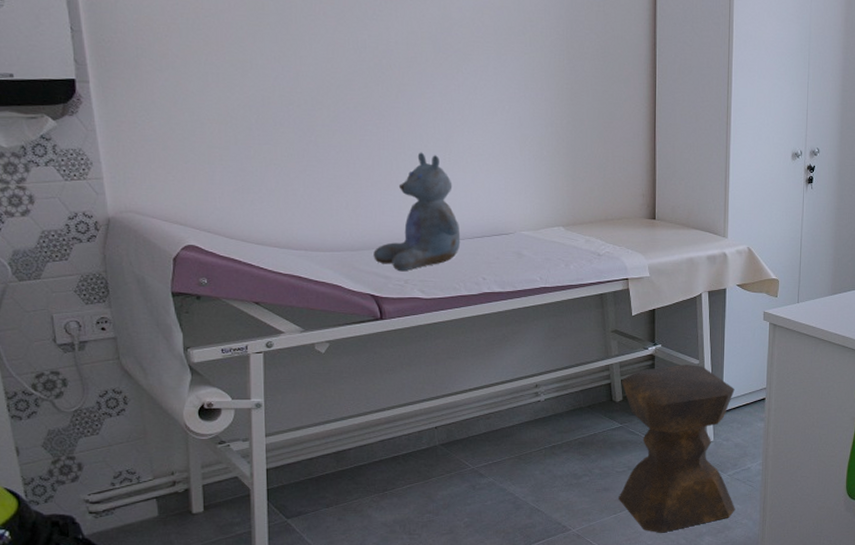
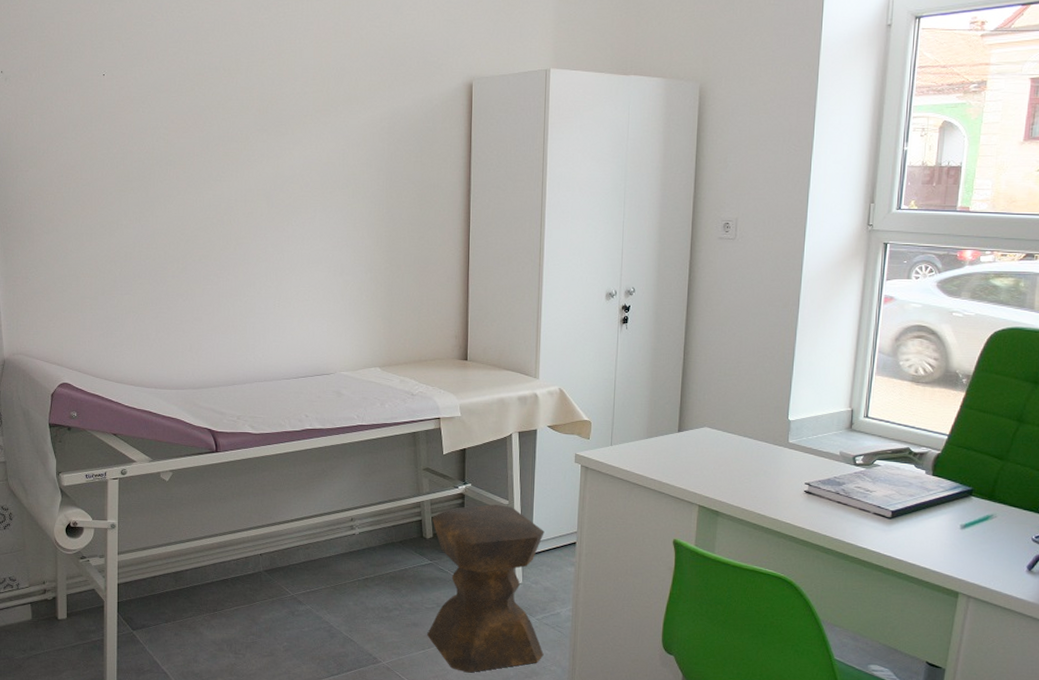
stuffed bear: present [373,152,461,272] -> none [211,299,287,409]

